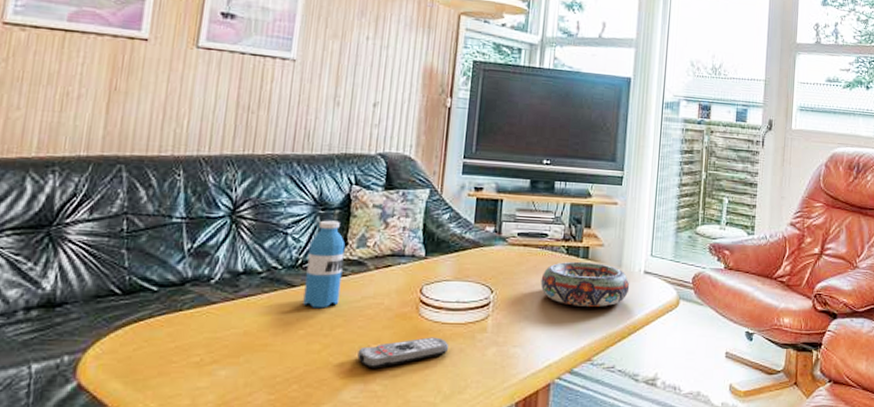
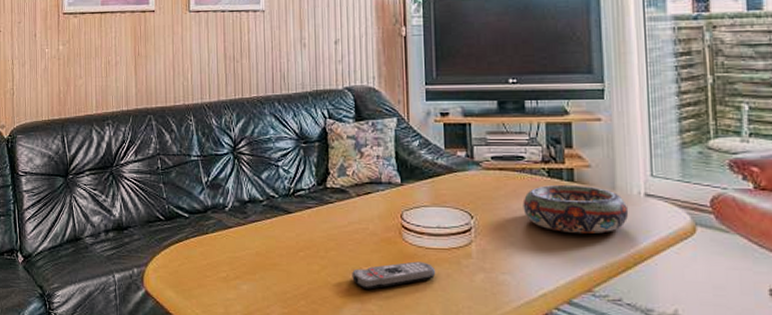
water bottle: present [303,220,346,309] -> none [298,152,329,233]

